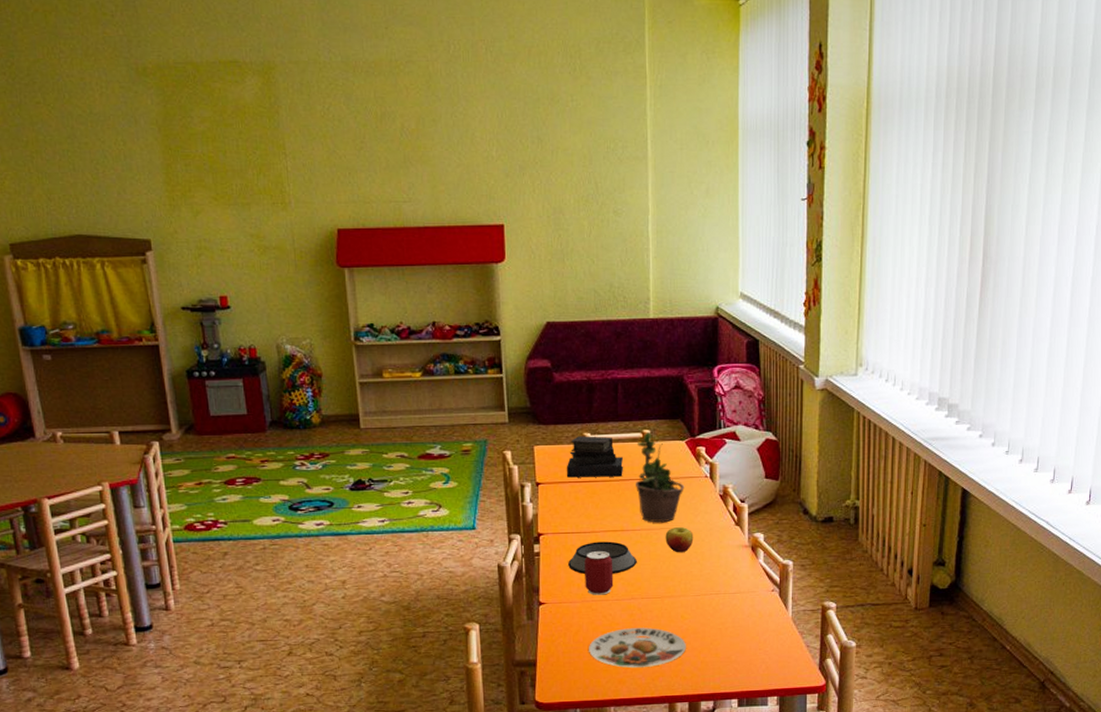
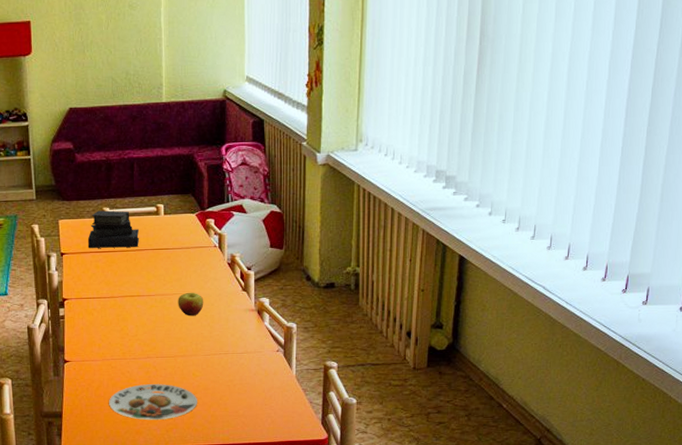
bowl: present [568,541,637,574] -> none [90,306,152,335]
can: present [584,551,614,595] -> none [104,315,131,354]
potted plant: present [636,431,685,523] -> none [150,205,195,289]

